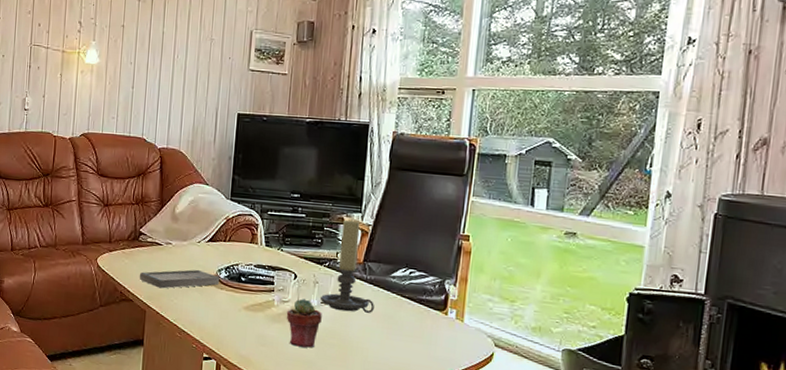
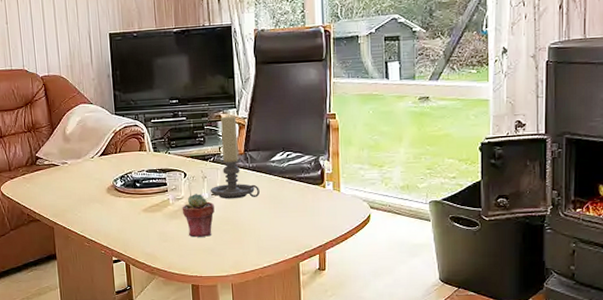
book: present [139,269,219,289] -> none [42,182,116,205]

